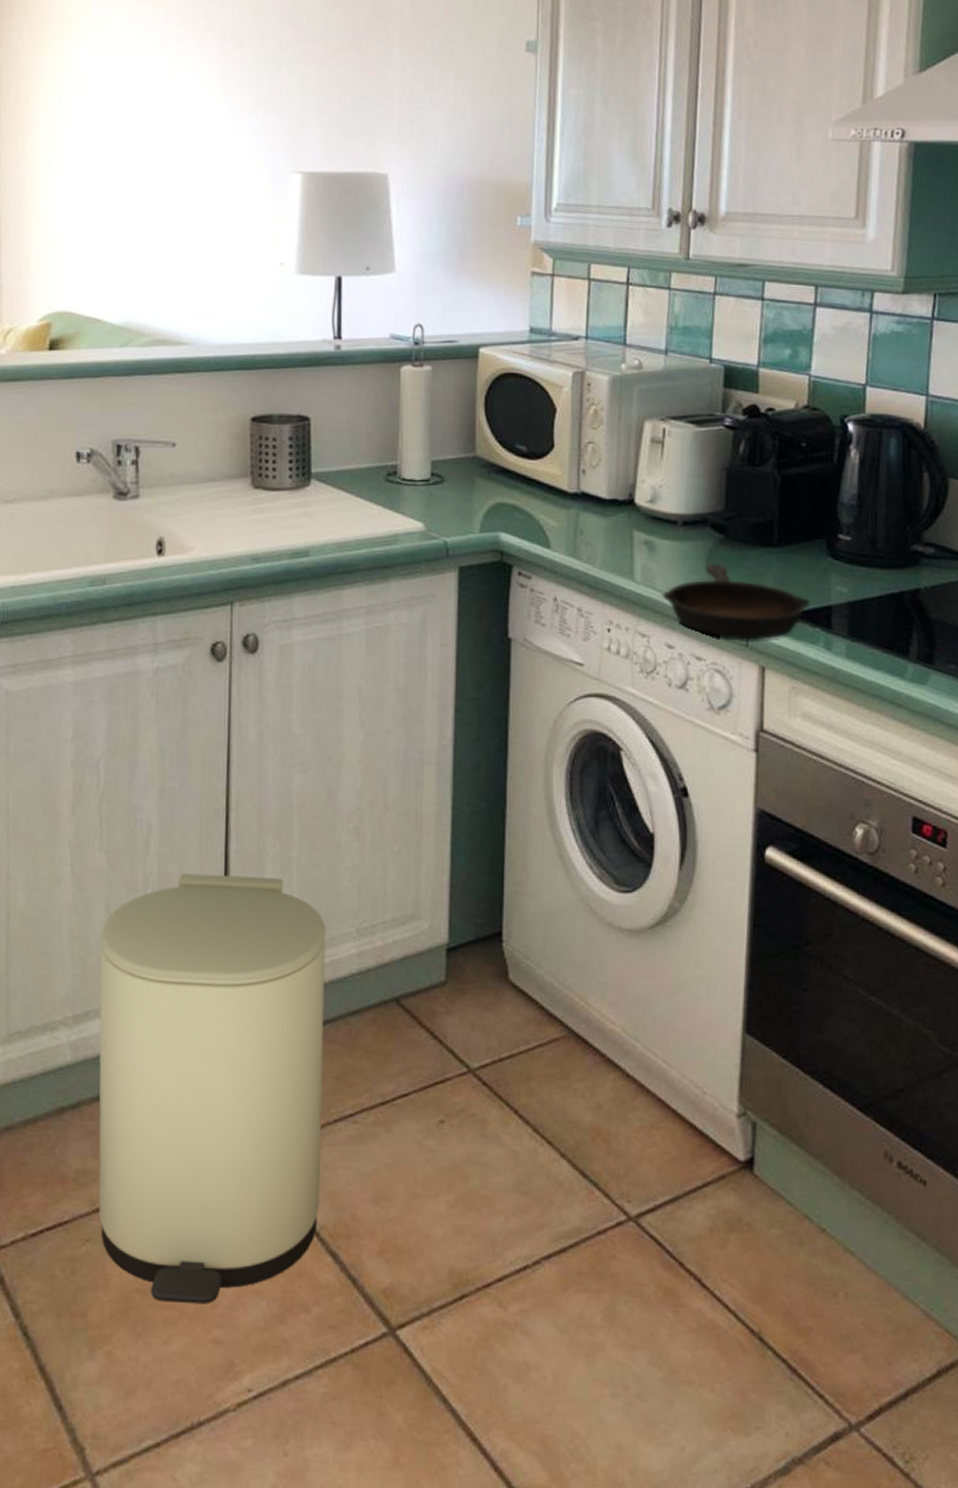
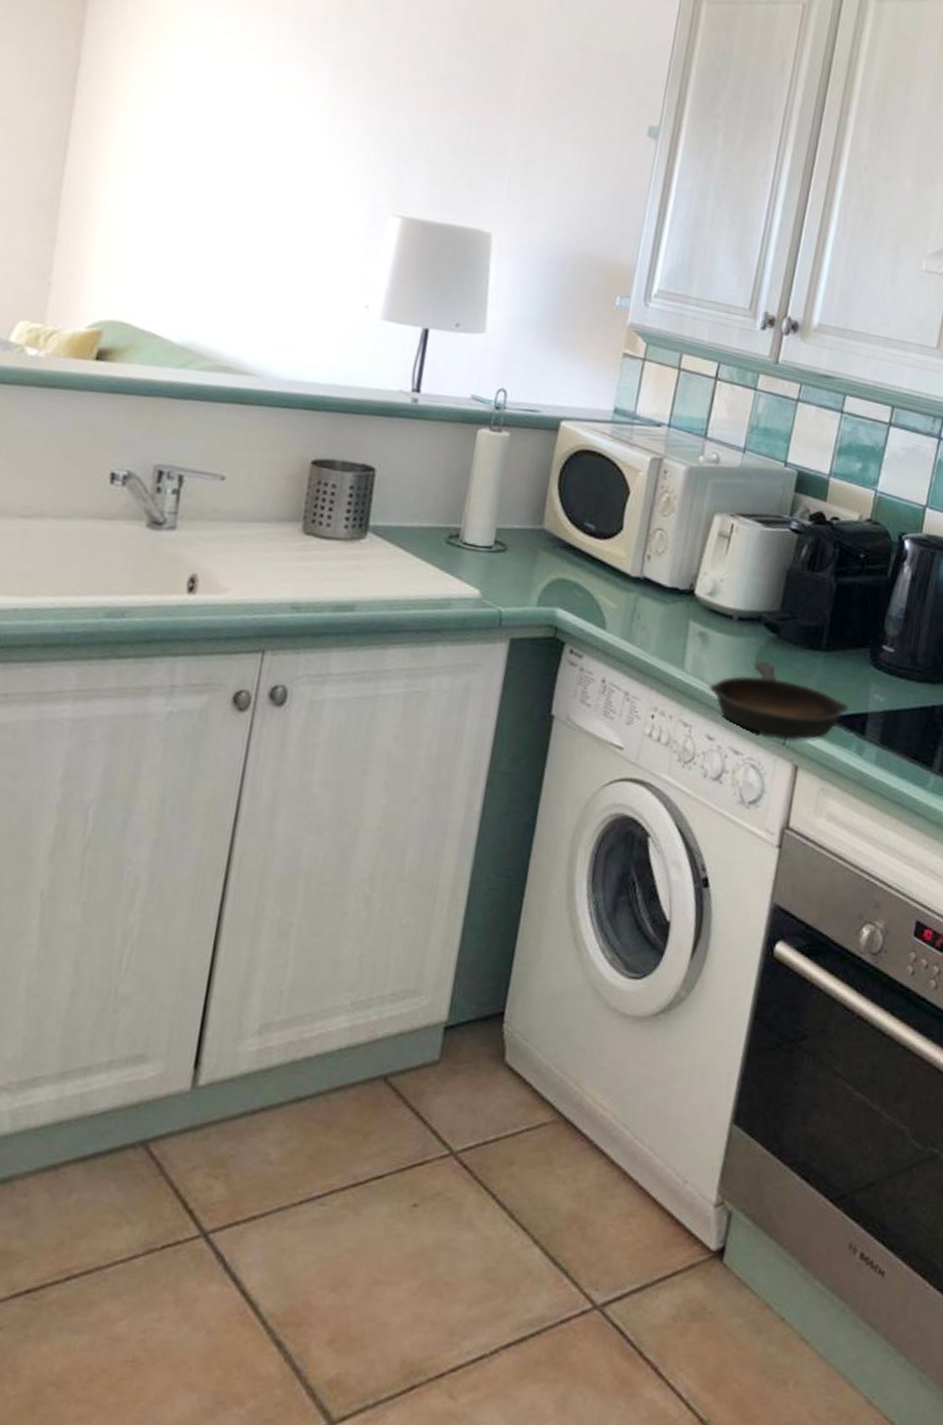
pedal bin: present [98,874,327,1304] -> none [17,933,320,1398]

